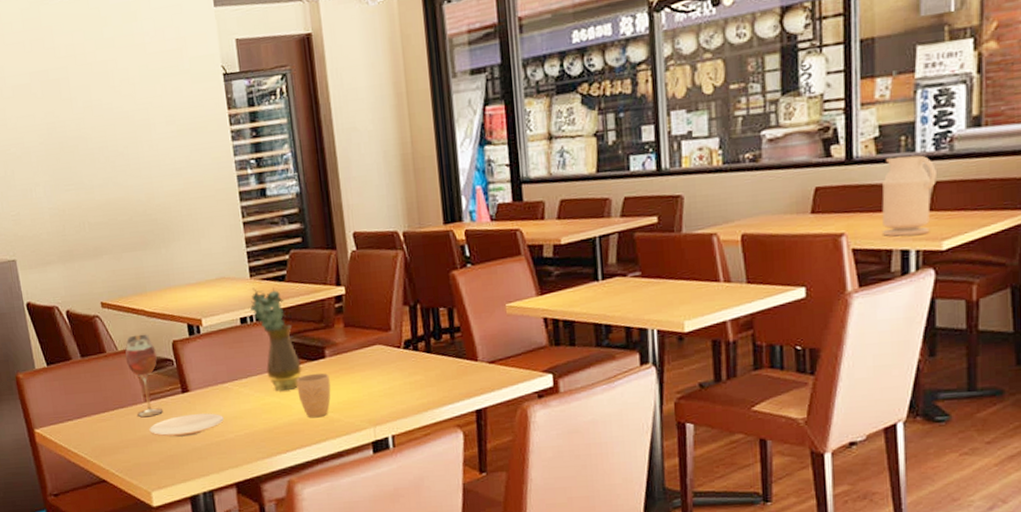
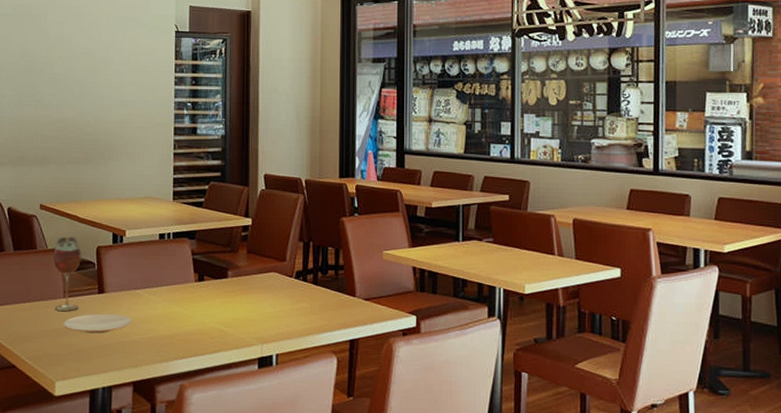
vase: present [250,287,303,391] -> none [168,209,207,302]
cup: present [296,373,331,417] -> none [199,290,229,329]
water jug: present [881,155,936,237] -> none [679,174,720,237]

